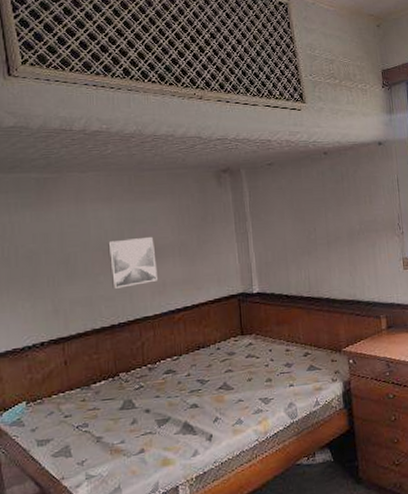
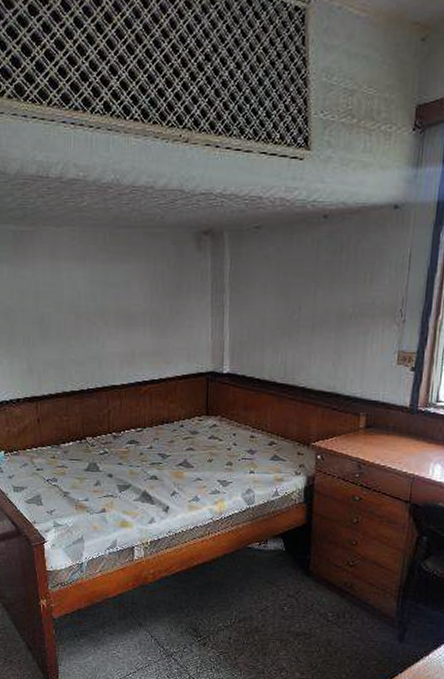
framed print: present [108,236,157,289] -> none [80,302,127,354]

